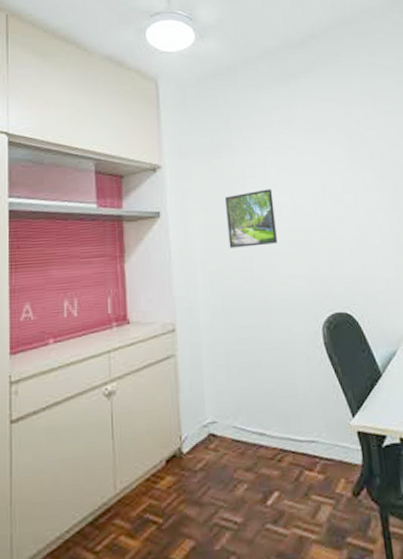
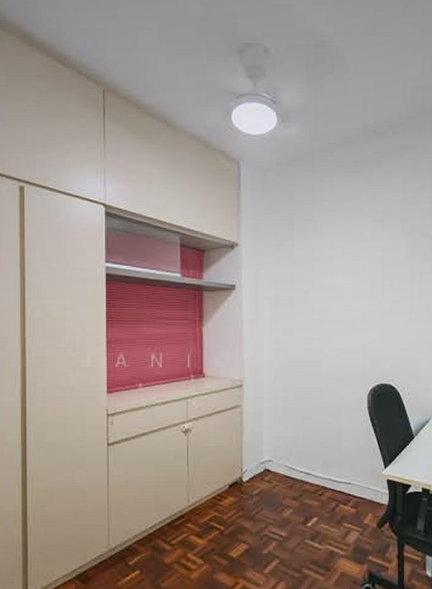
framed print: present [224,189,277,248] -> none [293,272,337,322]

